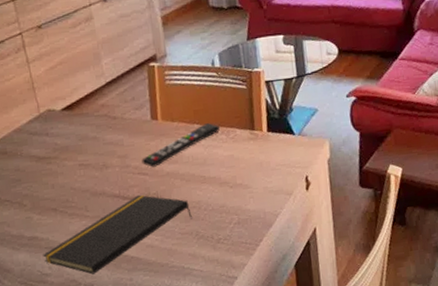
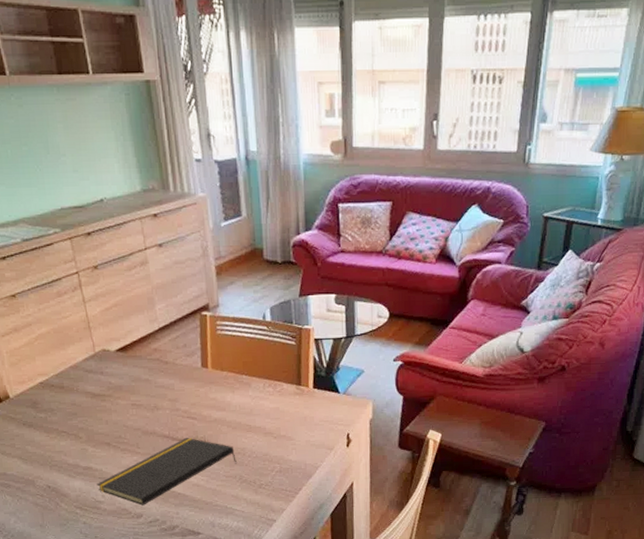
remote control: present [141,123,220,167] -> none [191,375,267,413]

